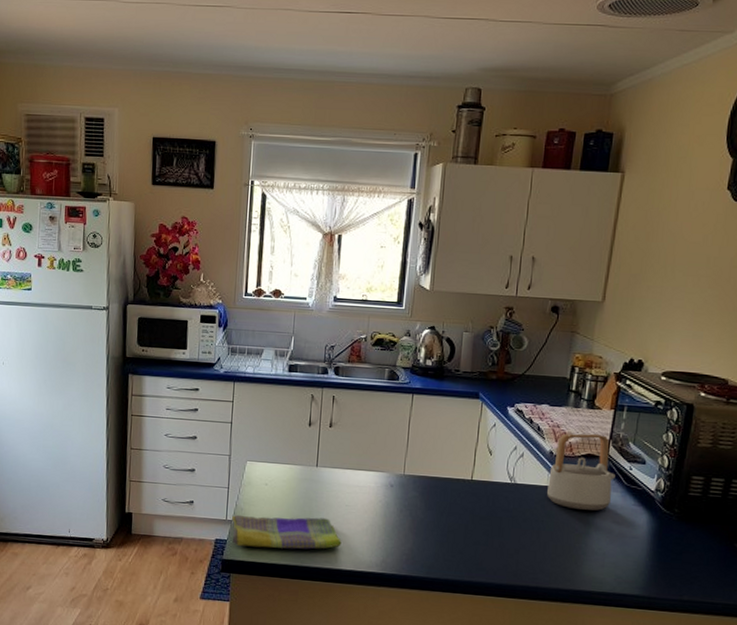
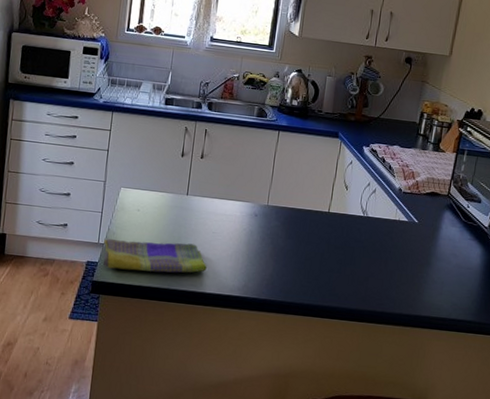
teapot: present [547,433,615,511] -> none [395,173,455,244]

